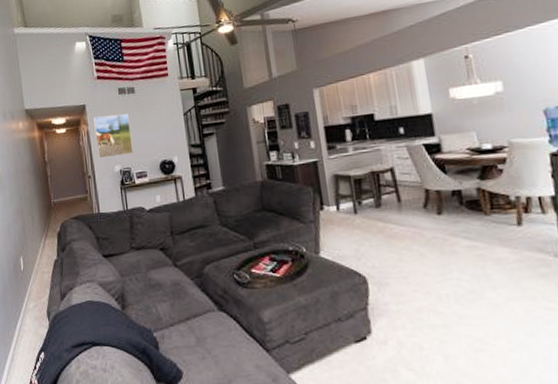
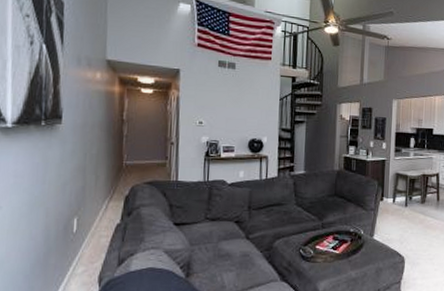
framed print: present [93,114,134,159] -> none [185,84,226,128]

